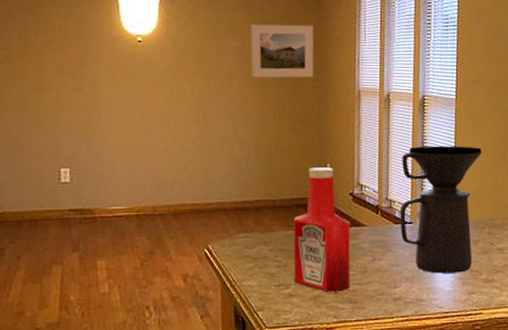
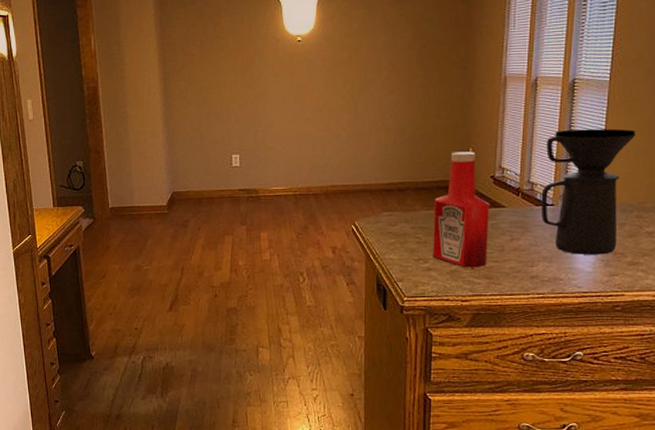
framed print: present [251,24,314,78] -> none [400,15,461,69]

